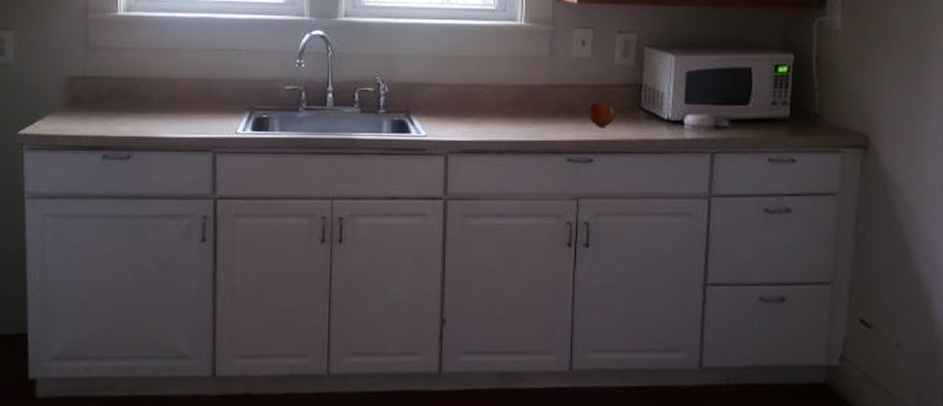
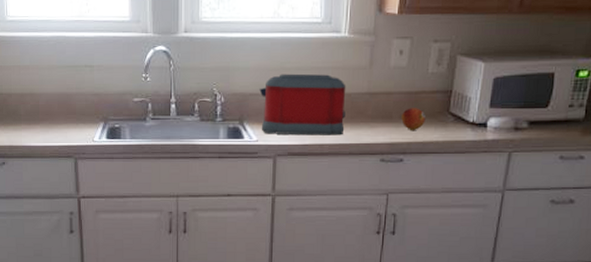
toaster: none [428,63,525,131] -> present [259,73,346,136]

